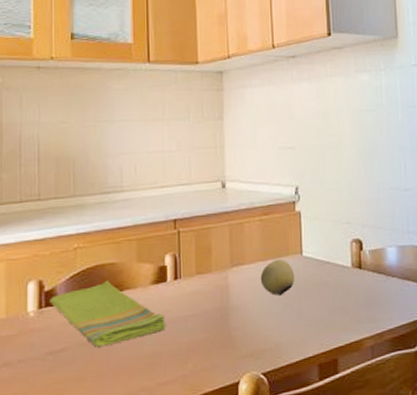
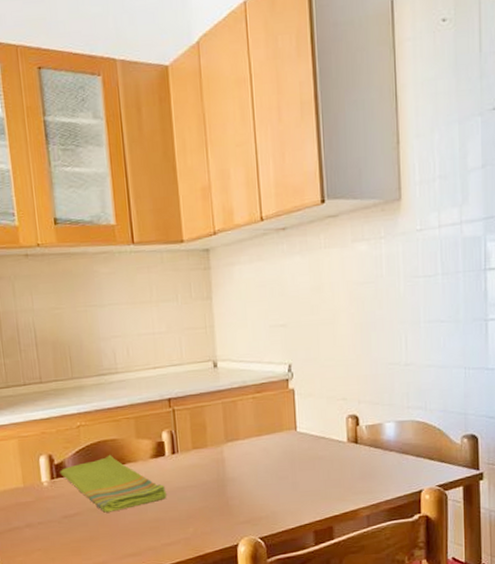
fruit: present [260,259,295,296] -> none [255,434,290,469]

